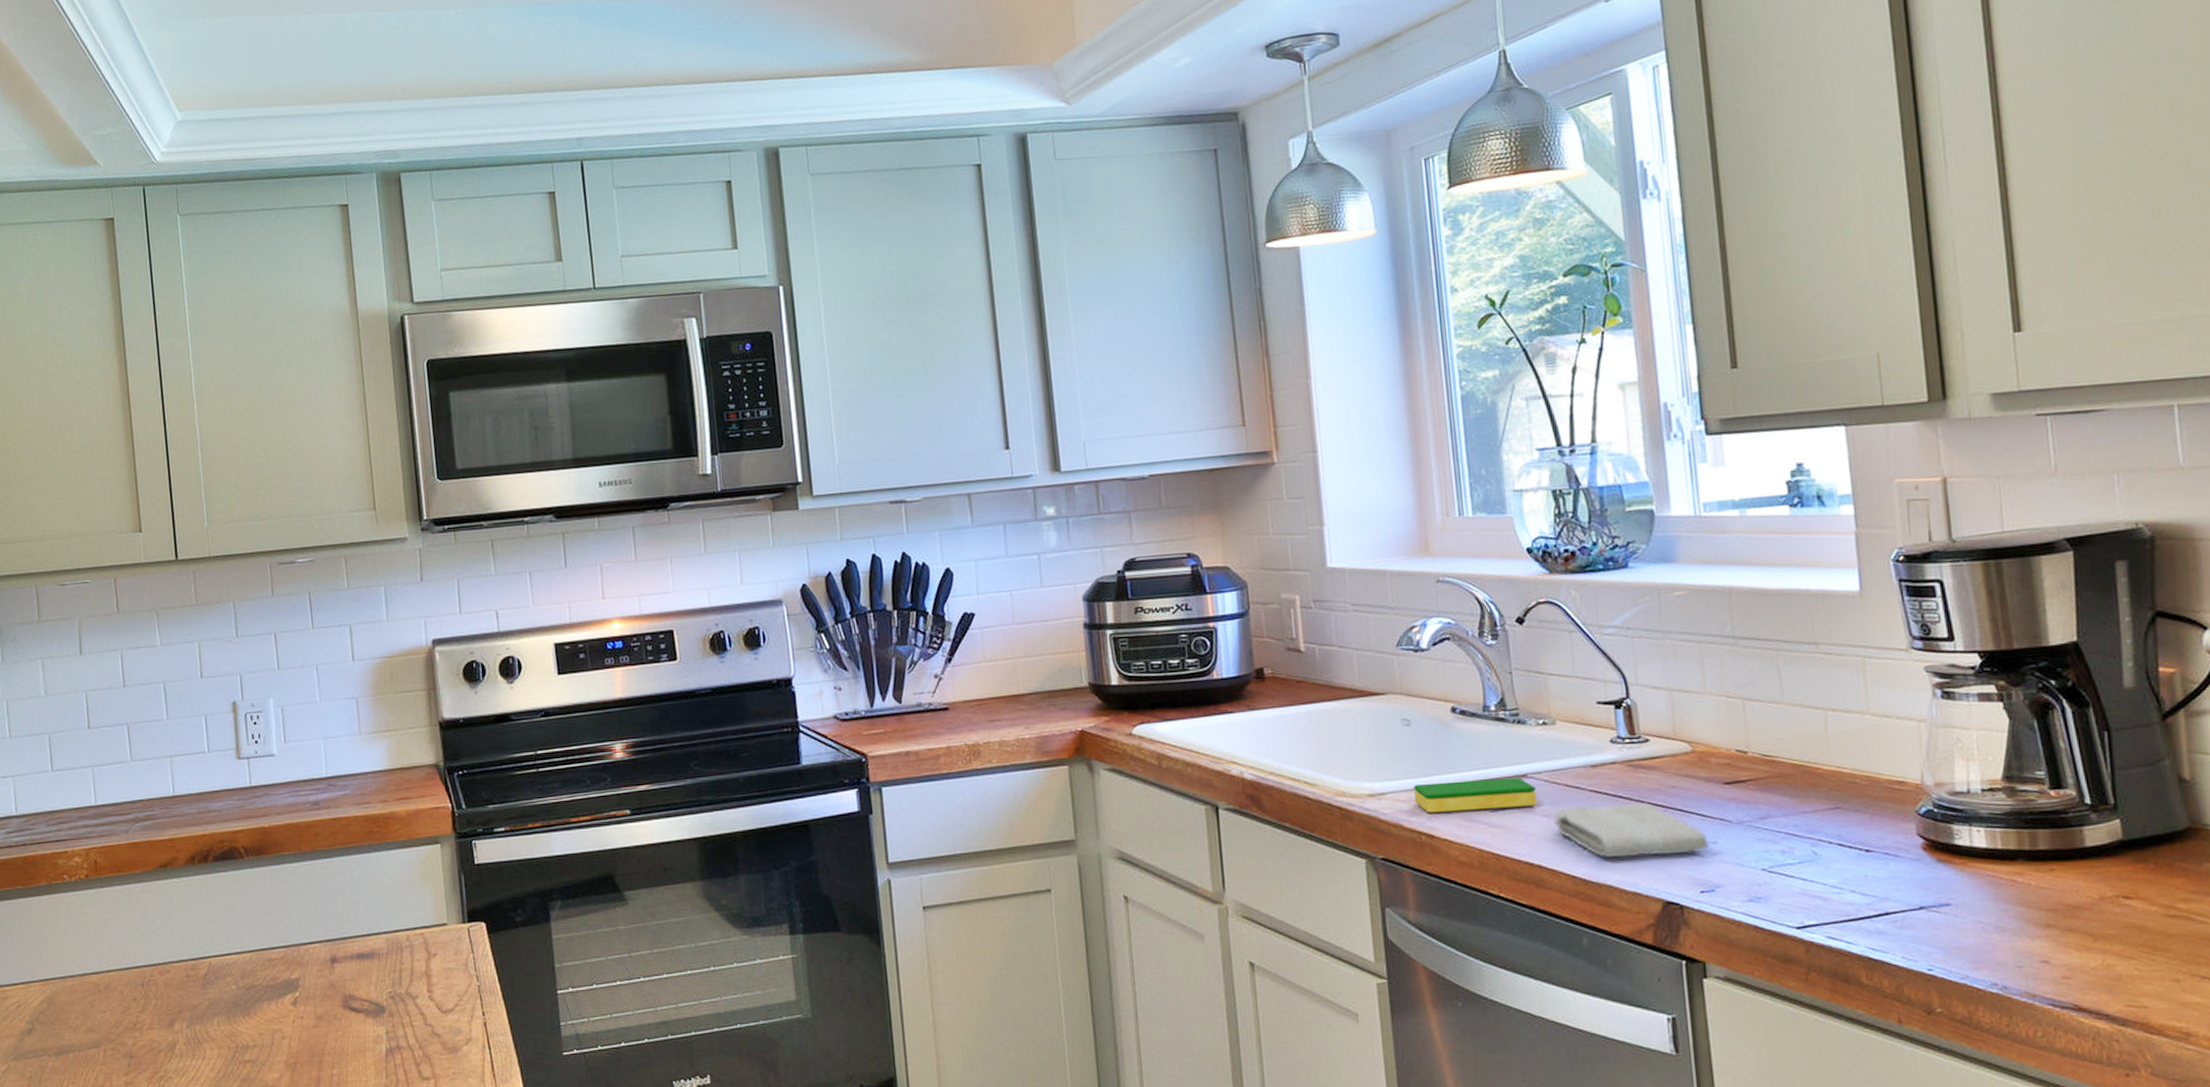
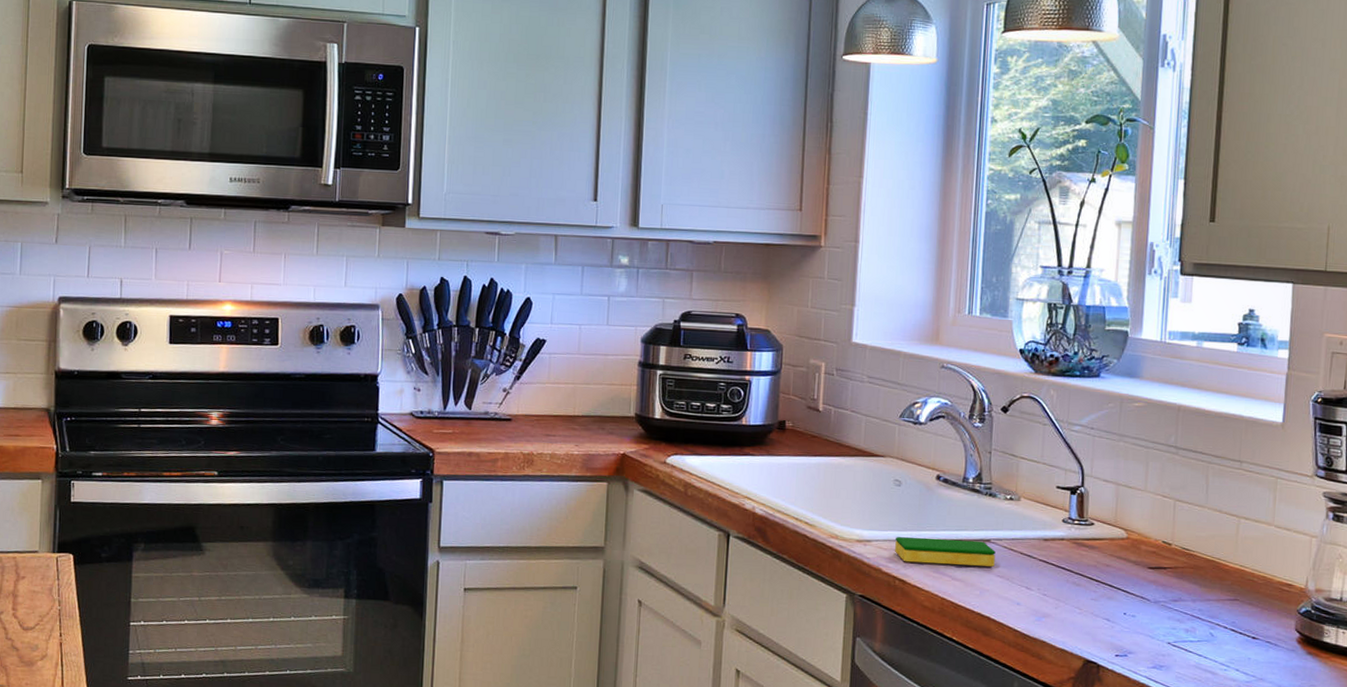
washcloth: present [1554,802,1710,858] -> none [1006,571,1129,623]

